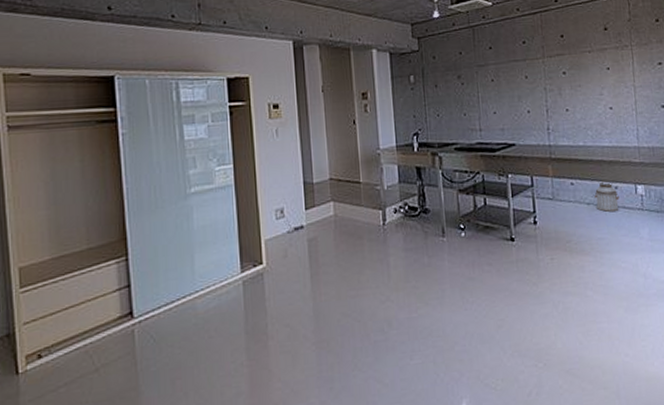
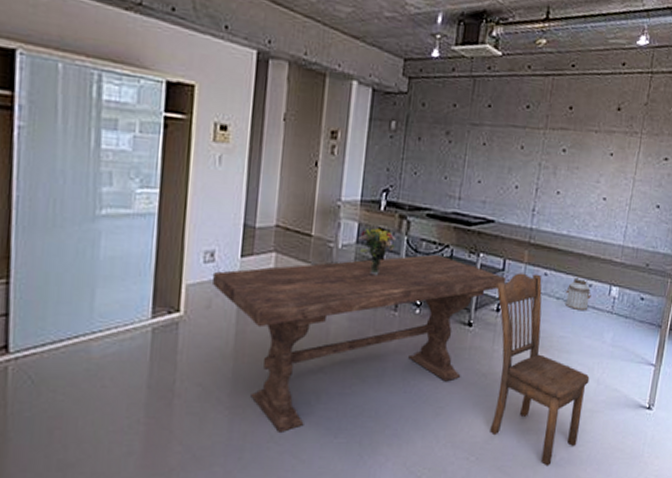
dining table: none [285,181,537,360] -> present [213,254,507,432]
bouquet: none [400,167,432,209] -> present [358,228,396,276]
dining chair: none [528,184,638,365] -> present [490,273,590,466]

